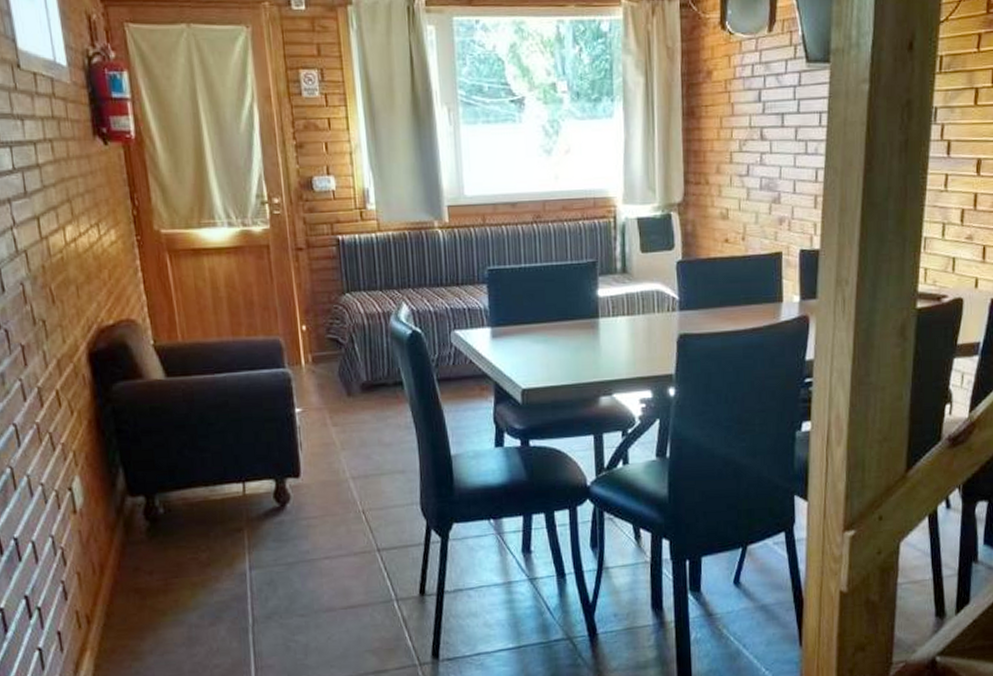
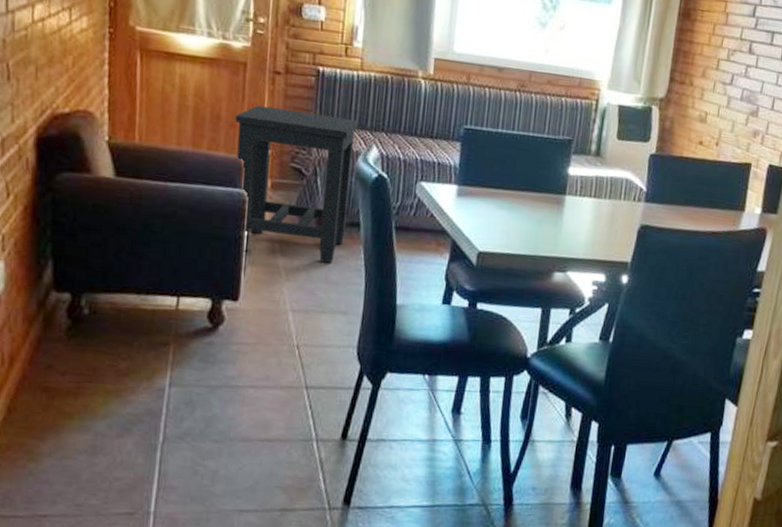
side table: none [267,281,390,429] -> present [235,105,359,263]

